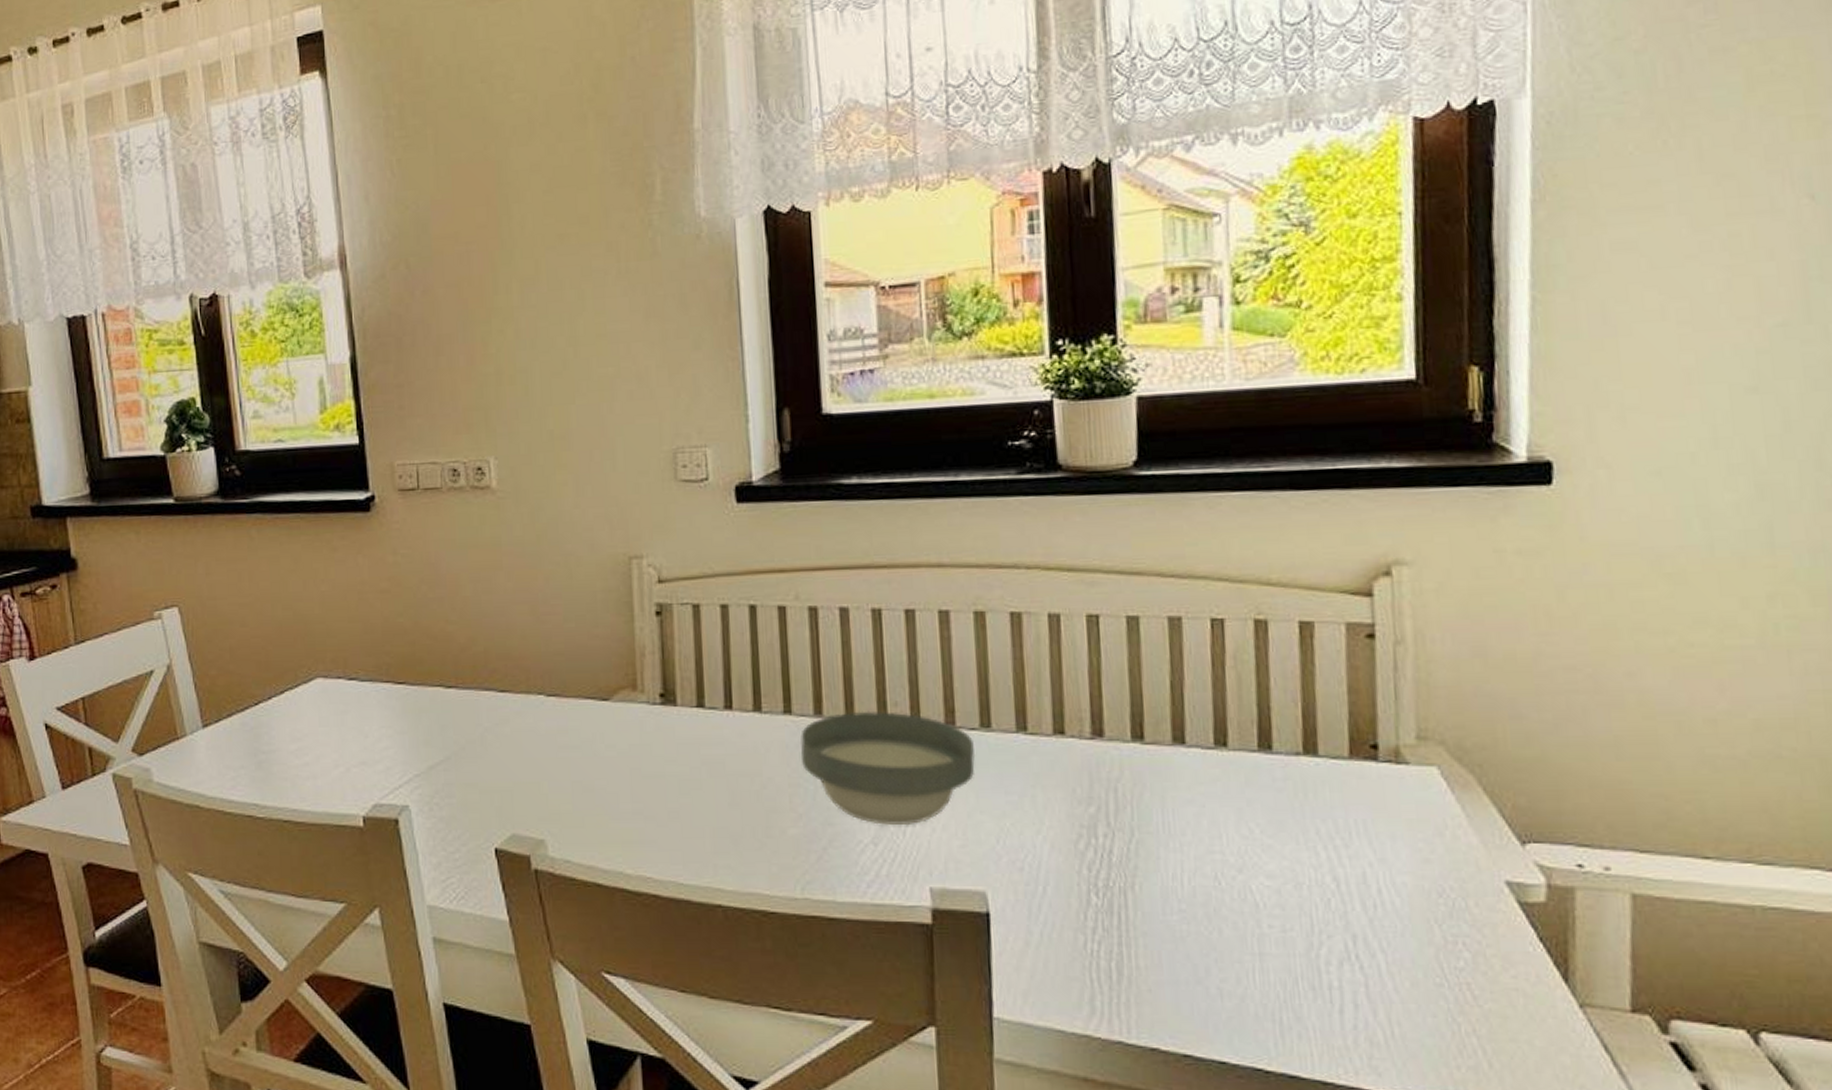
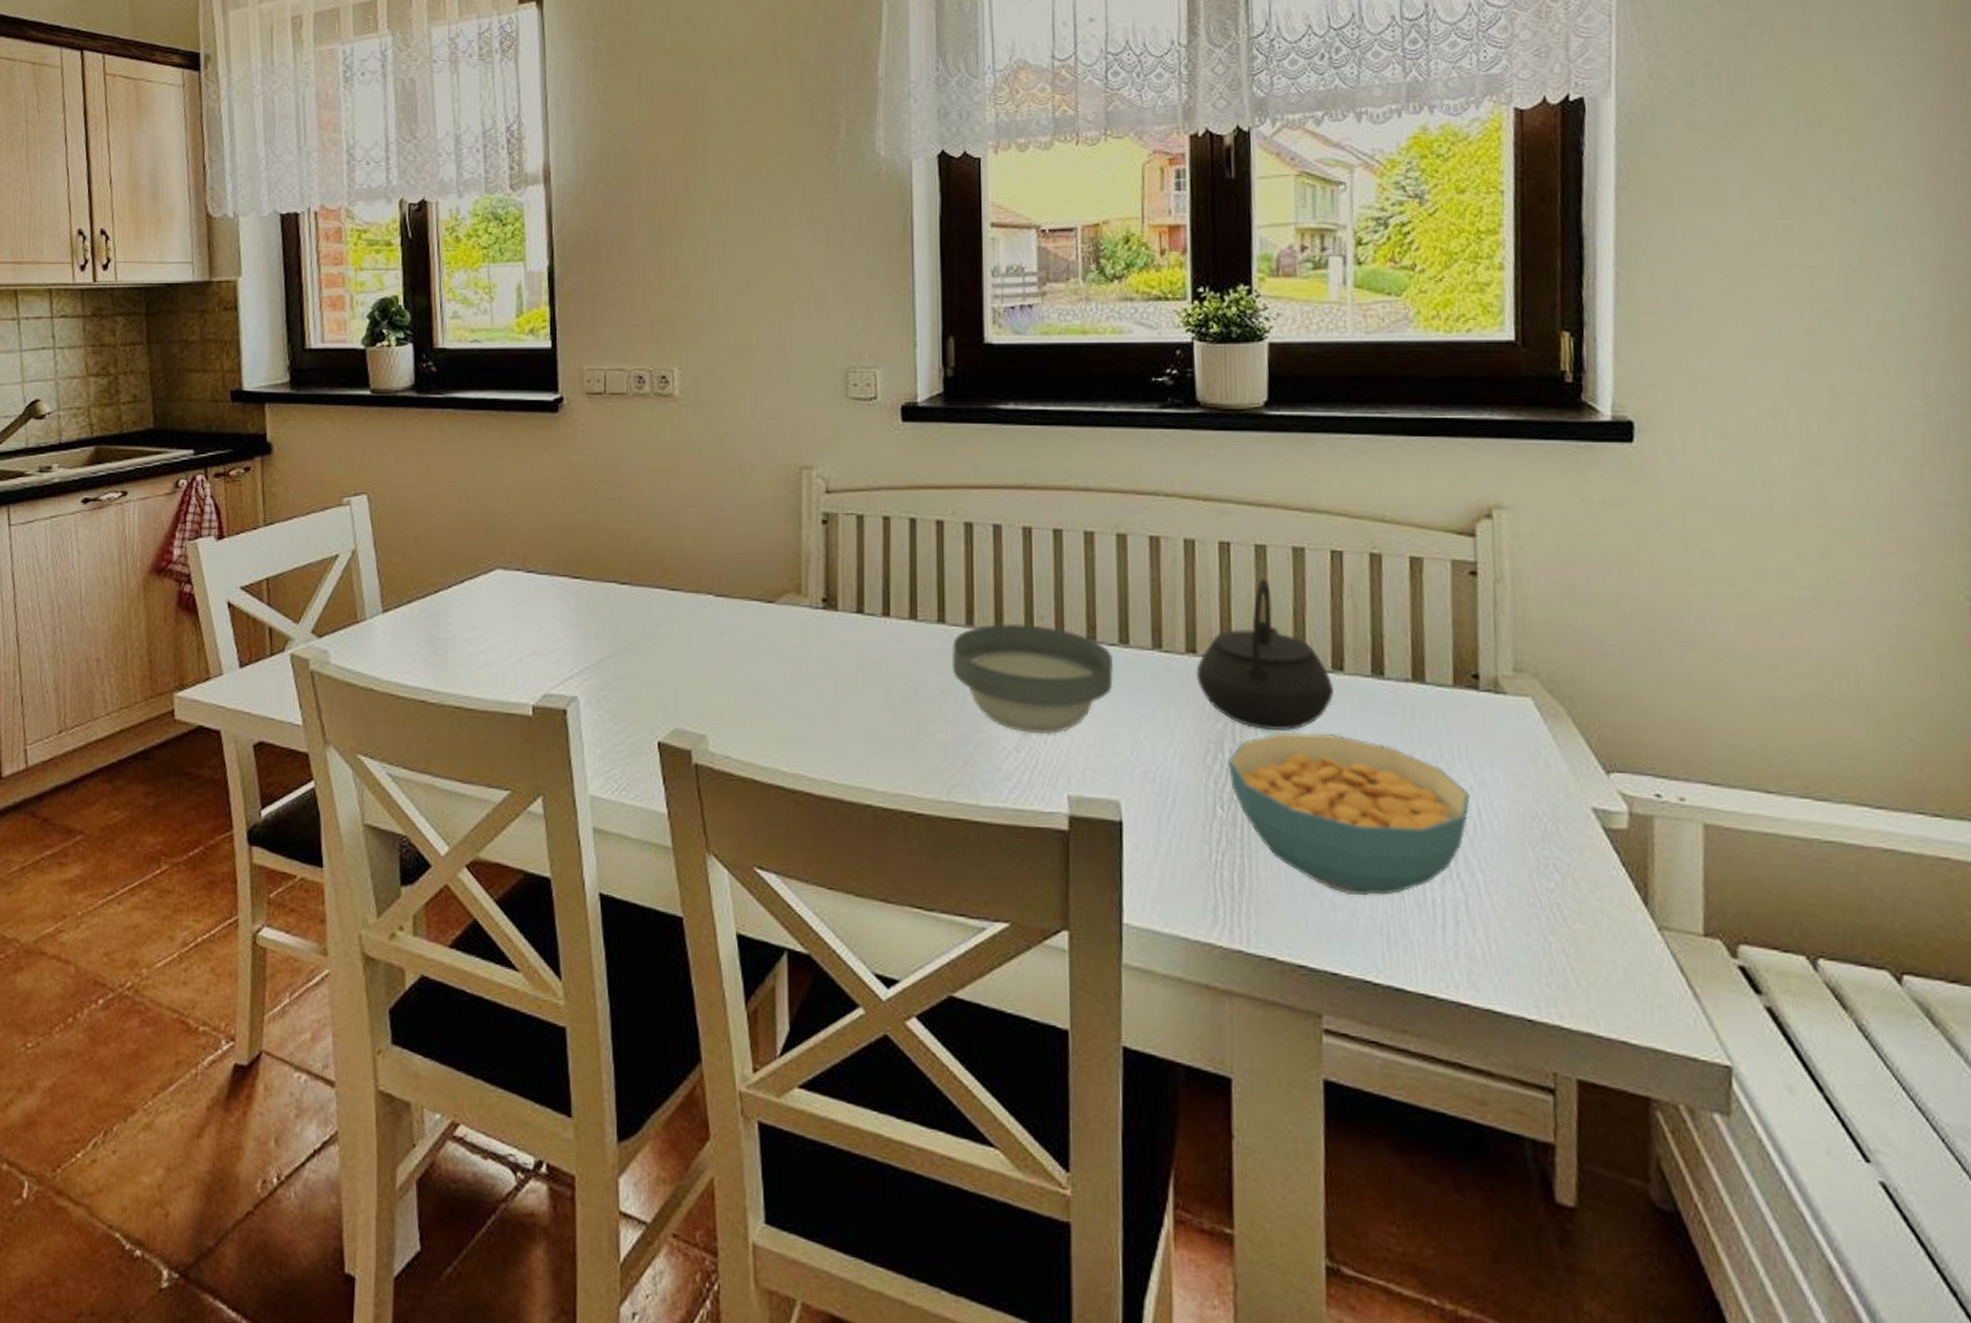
kettle: none [1064,651,1217,812] -> present [1195,578,1334,730]
cereal bowl: none [1102,813,1370,980] -> present [1228,732,1470,895]

